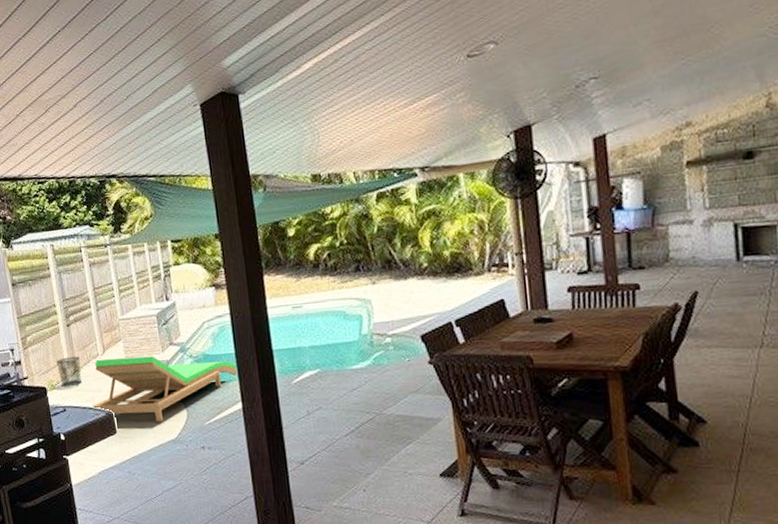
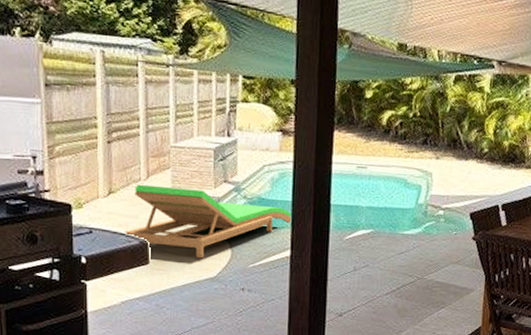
waste bin: present [56,356,81,386] -> none [89,176,118,207]

